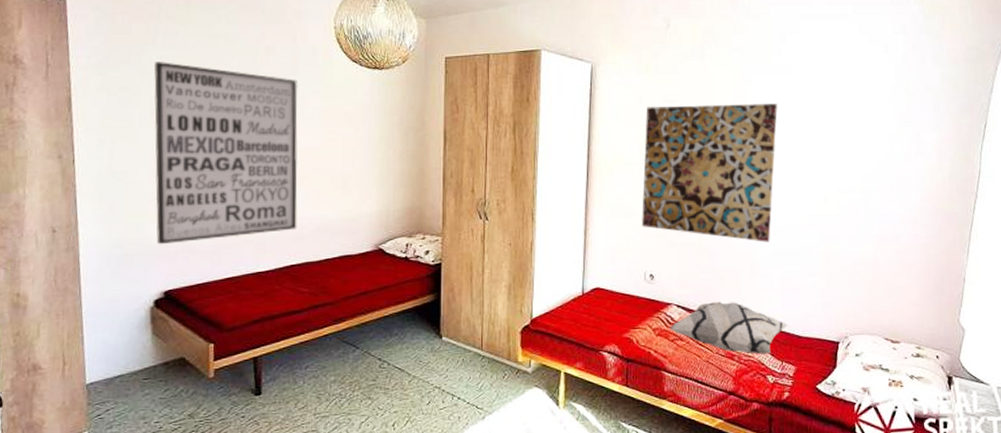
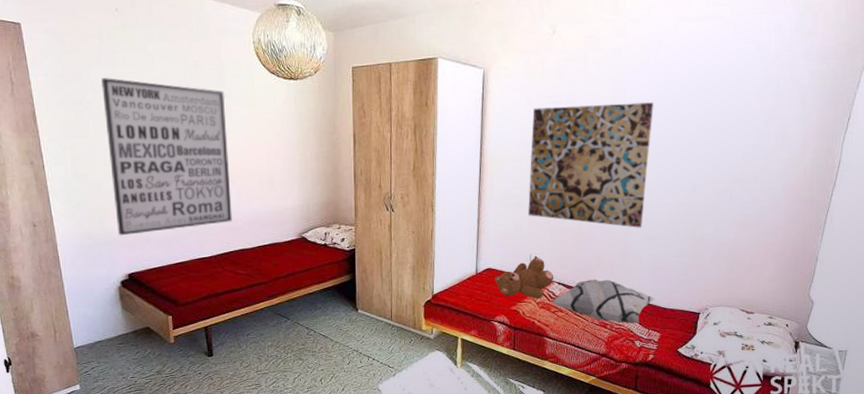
teddy bear: none [604,276,672,325] -> present [494,258,554,299]

